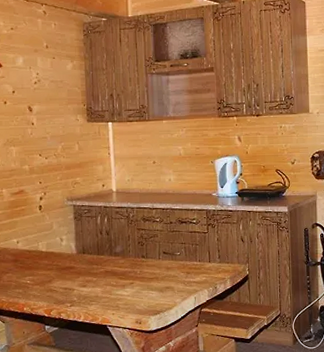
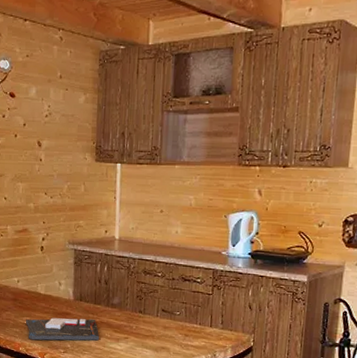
board game: none [29,269,105,299] -> present [26,317,99,341]

